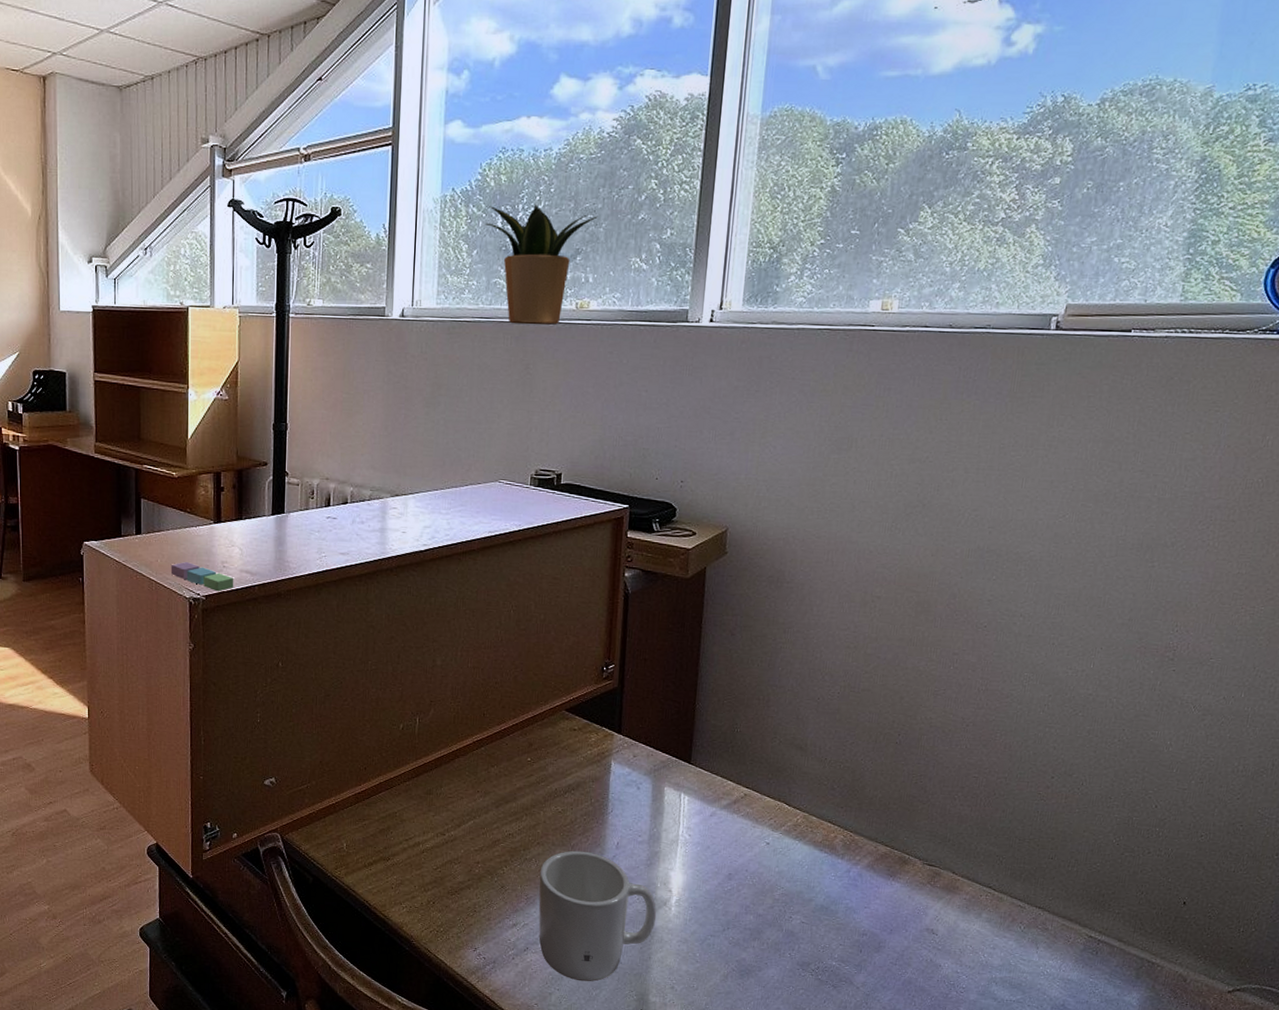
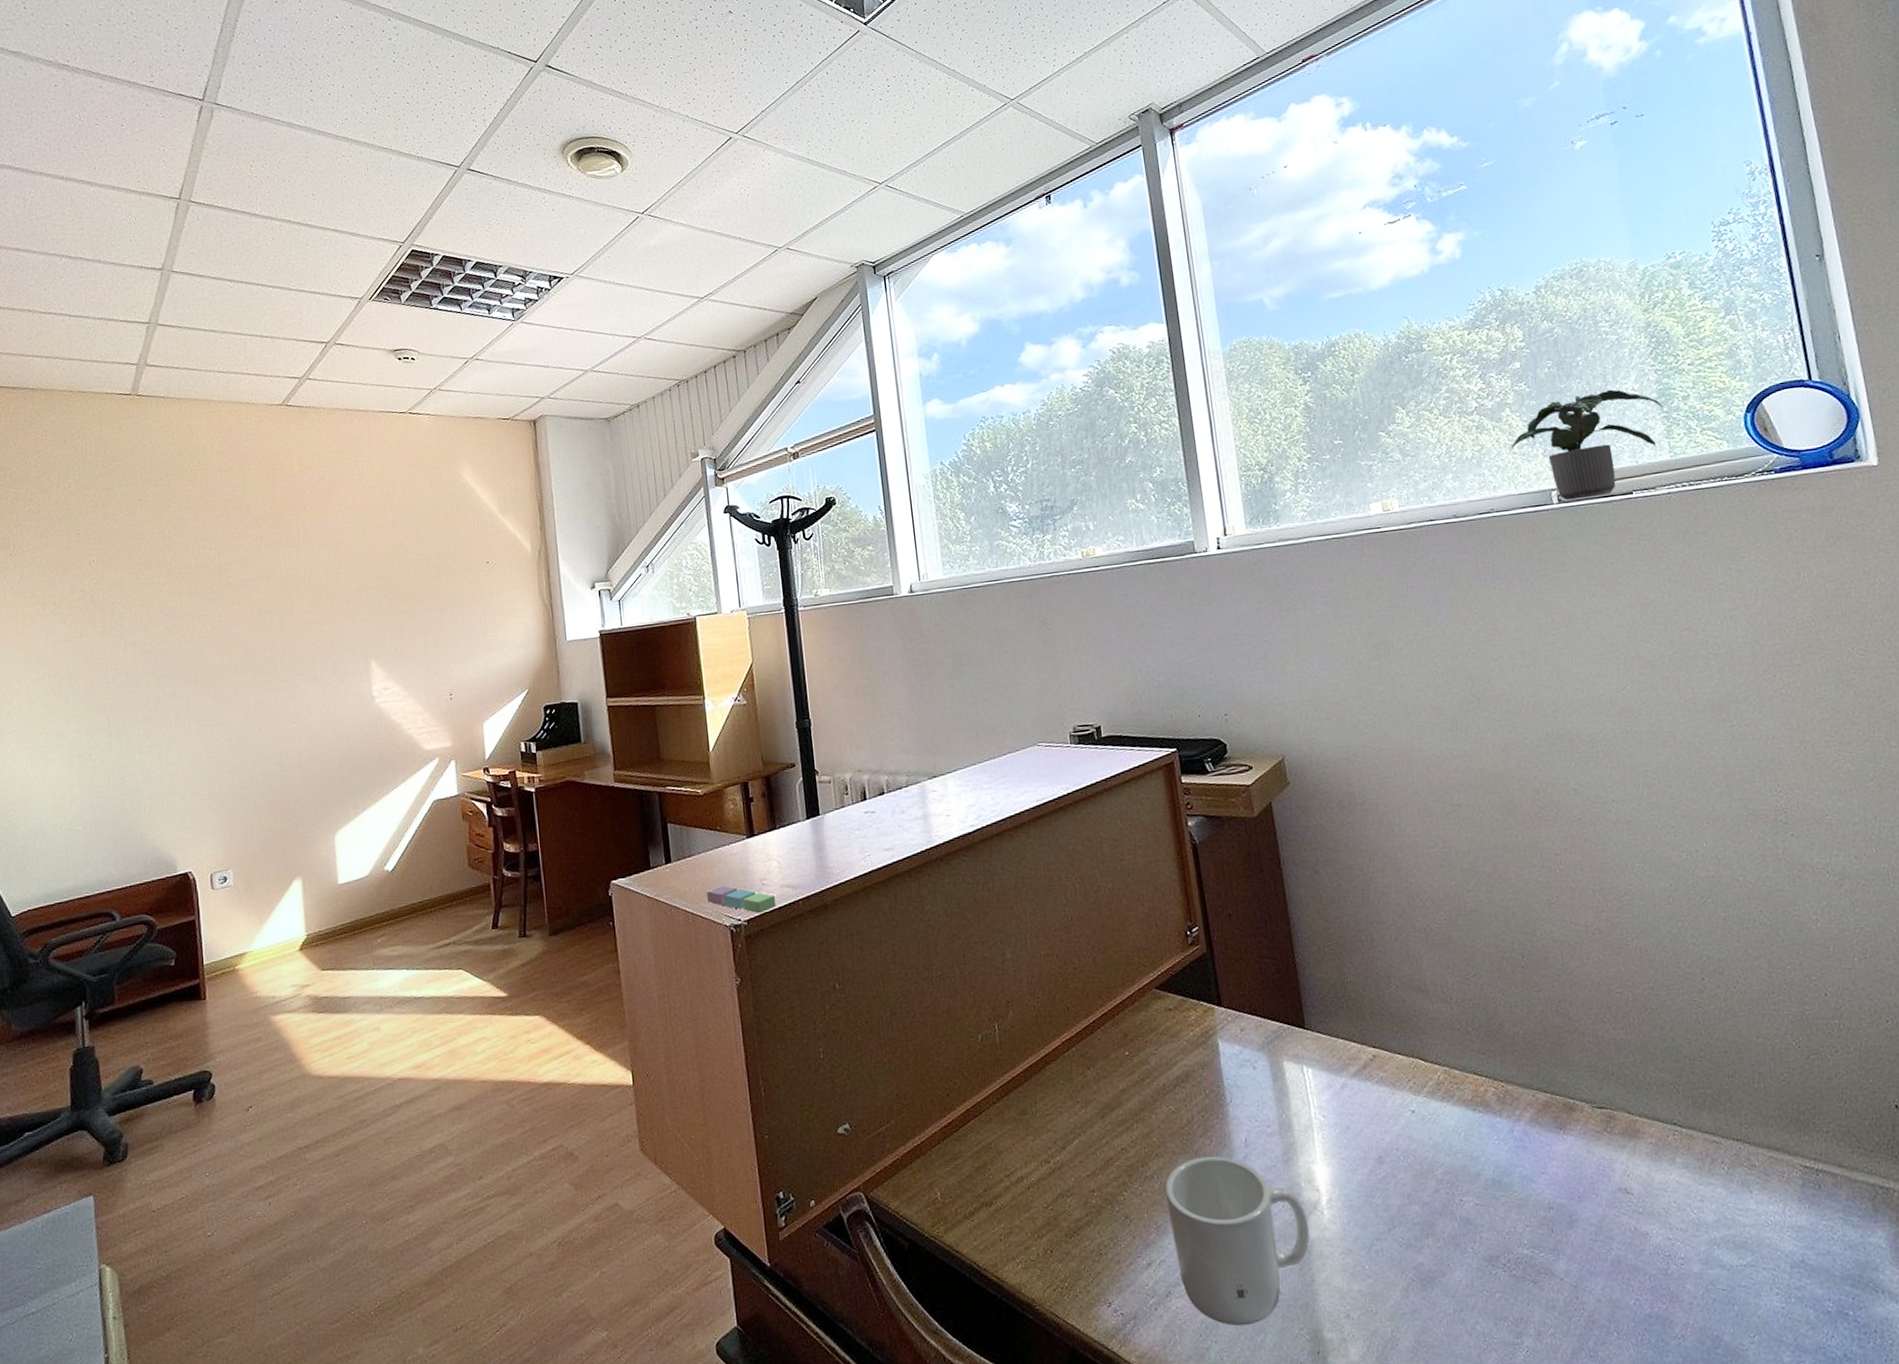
potted plant: present [485,204,598,326] -> none [978,464,1087,583]
potted plant: none [1026,221,1190,330] -> present [1511,389,1663,501]

